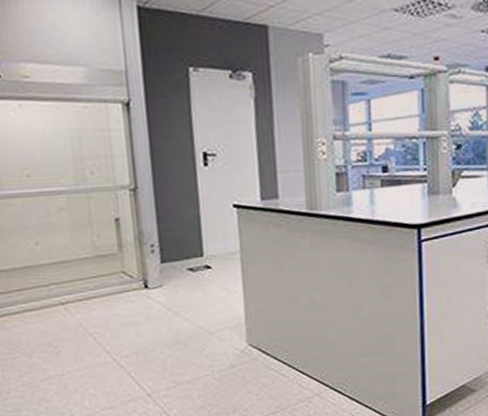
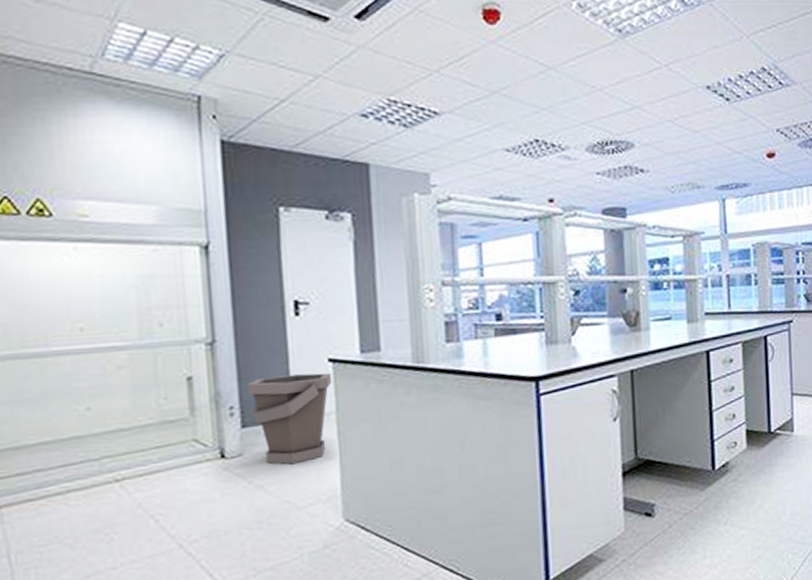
bucket: none [165,217,237,296] -> present [247,373,332,465]

